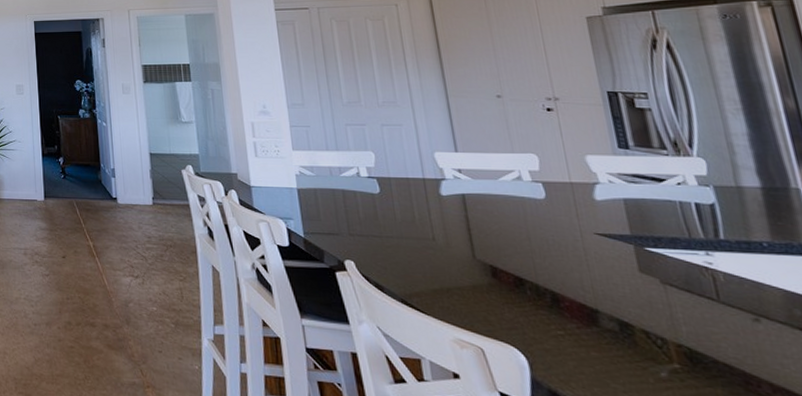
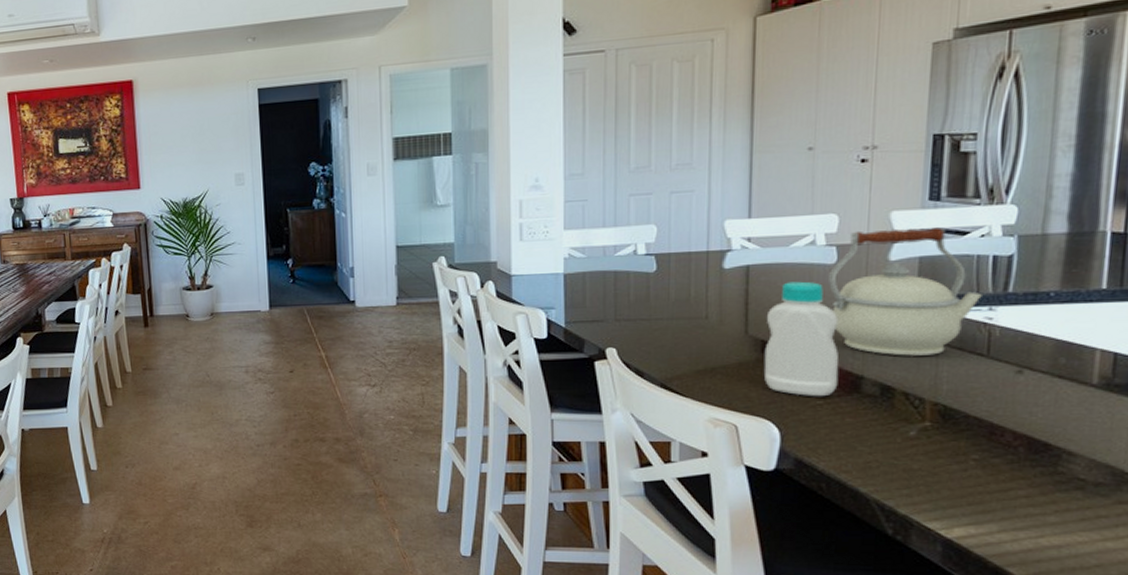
bottle: none [489,212,575,328] -> present [763,281,839,397]
kettle: none [541,170,695,295] -> present [829,227,982,356]

